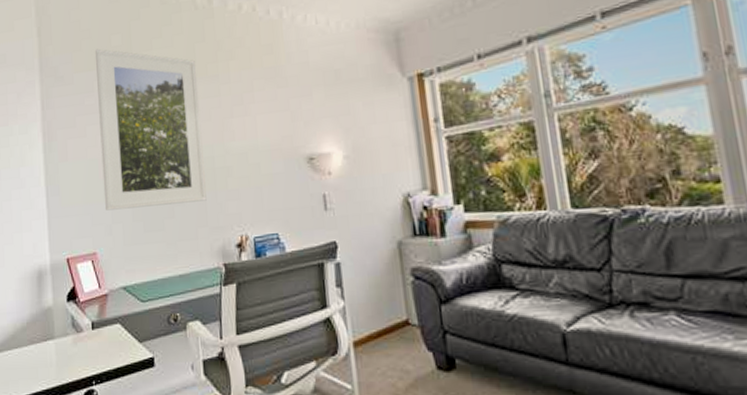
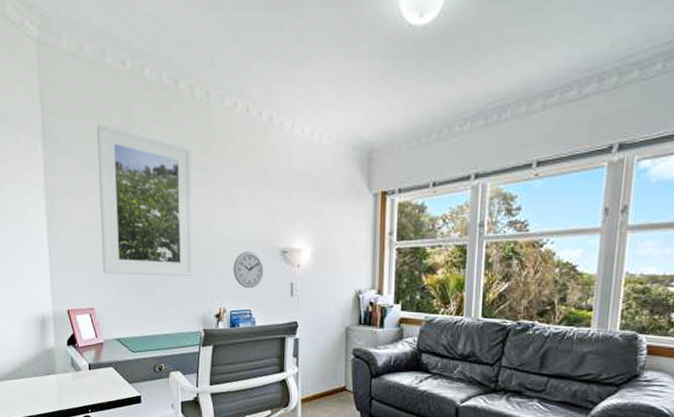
wall clock: none [252,163,290,208] -> present [233,252,264,289]

